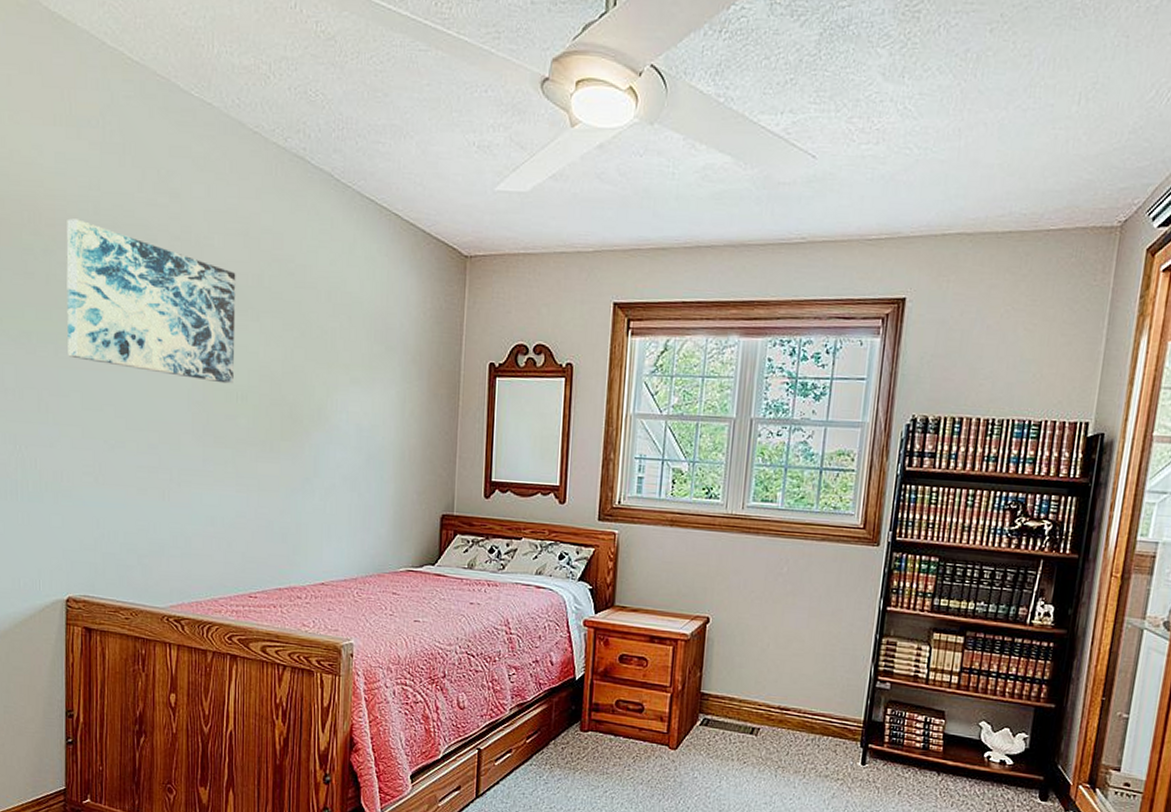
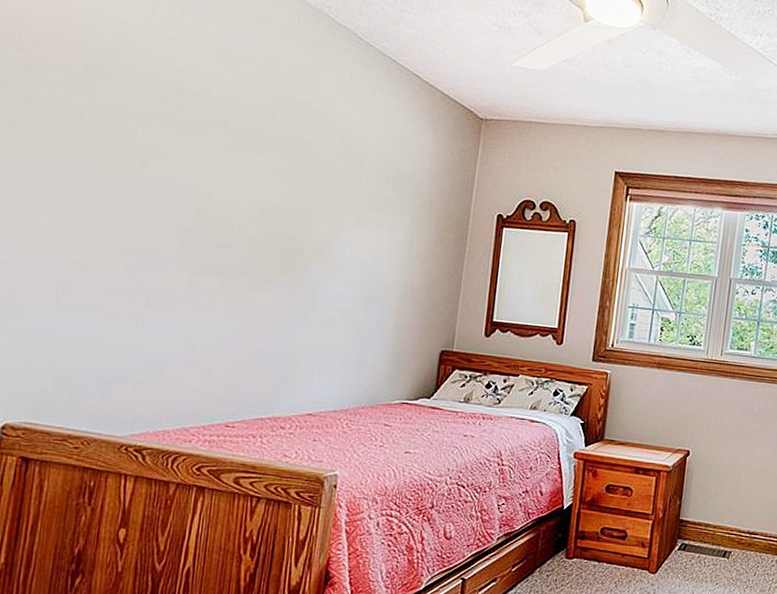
wall art: present [66,218,236,384] -> none [41,39,245,215]

